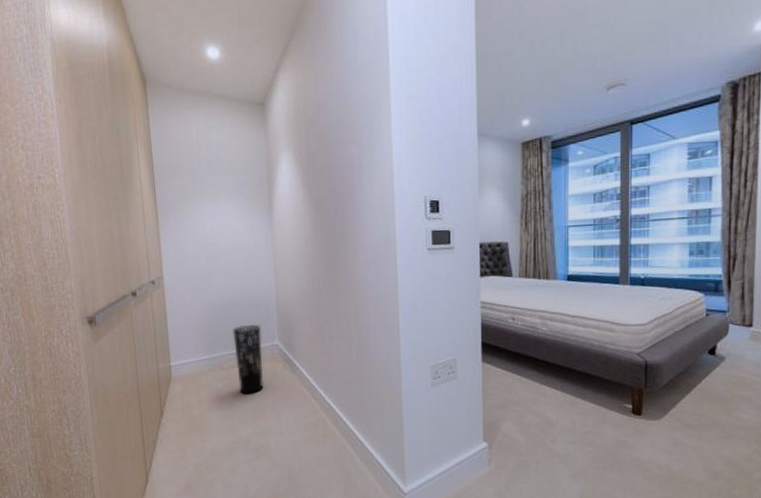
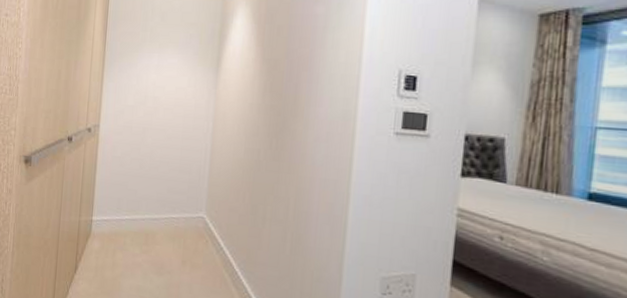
umbrella stand: present [232,325,264,394] -> none [156,189,190,268]

